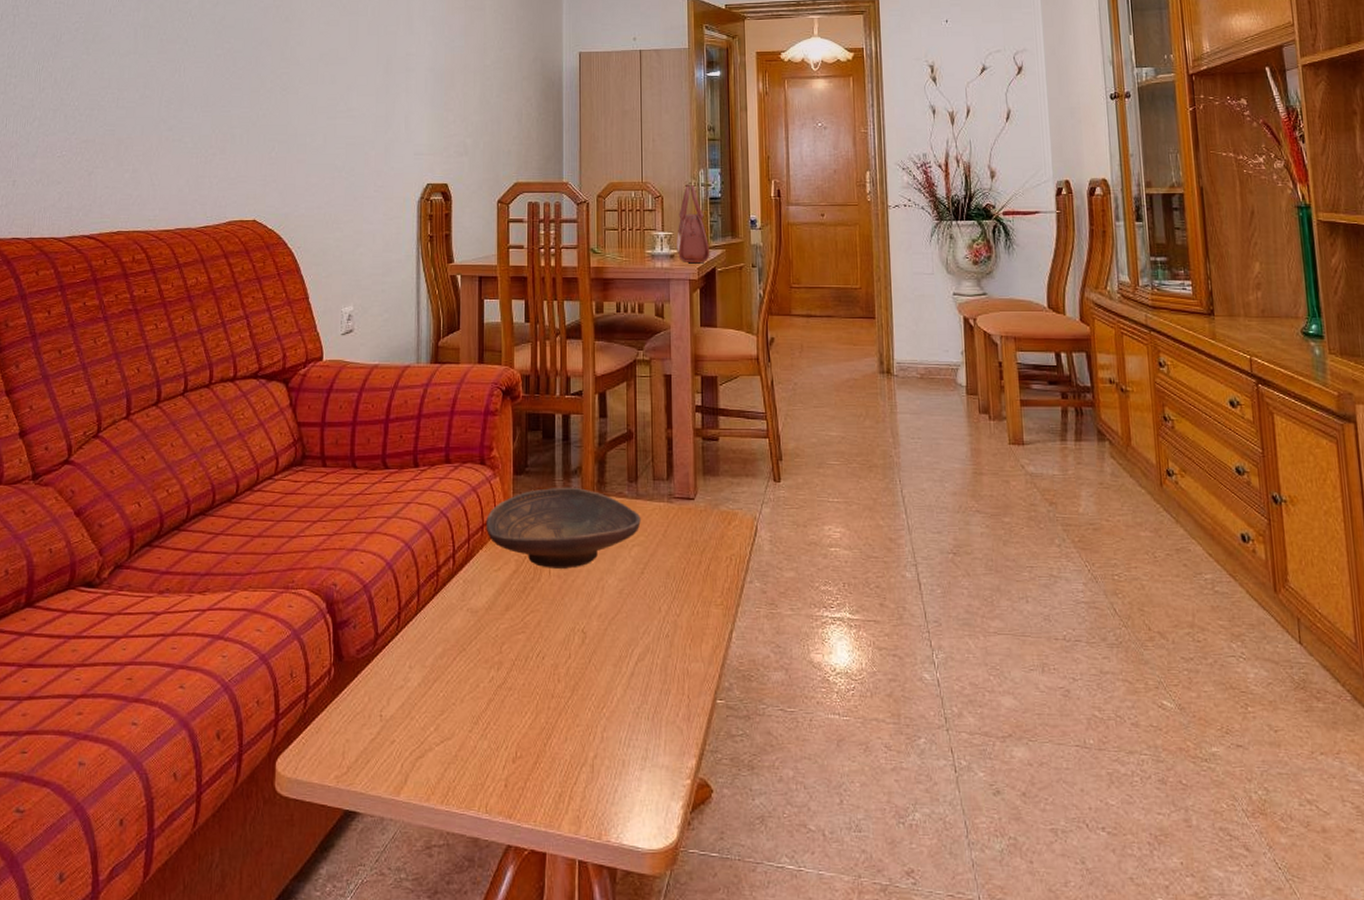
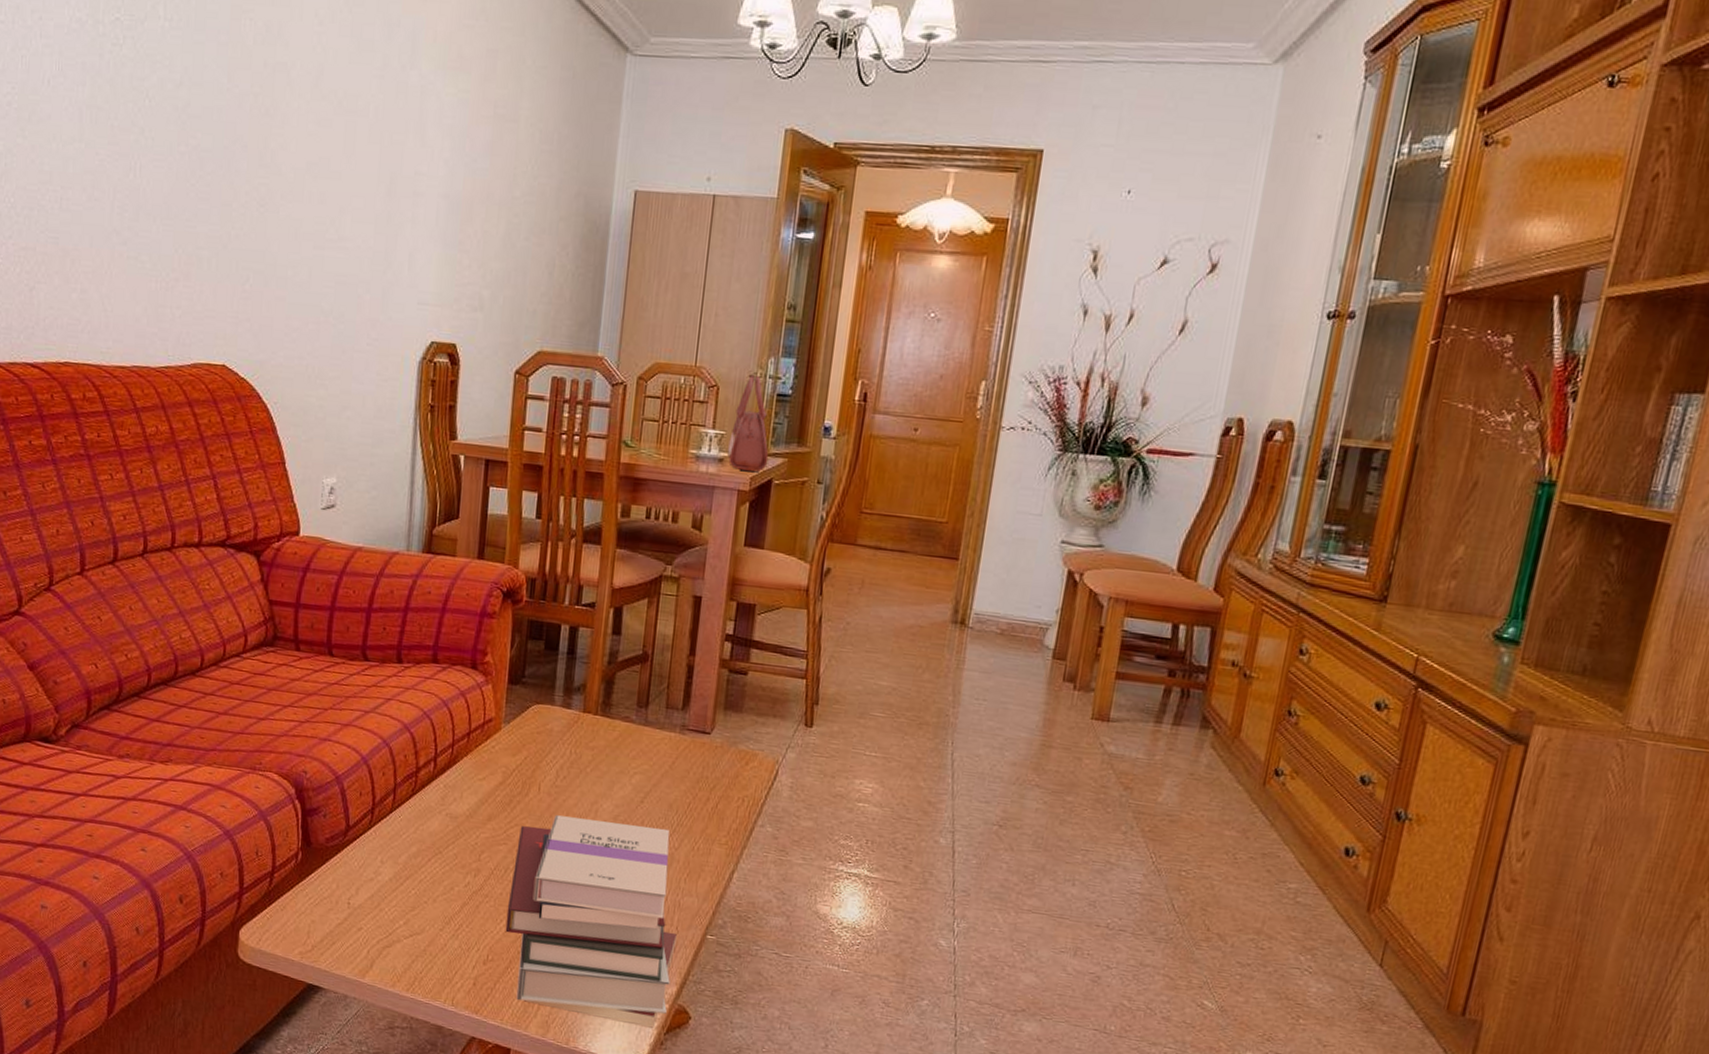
decorative bowl: present [486,487,641,569] -> none [473,702,647,788]
books: none [530,596,690,808] -> present [505,815,677,1028]

